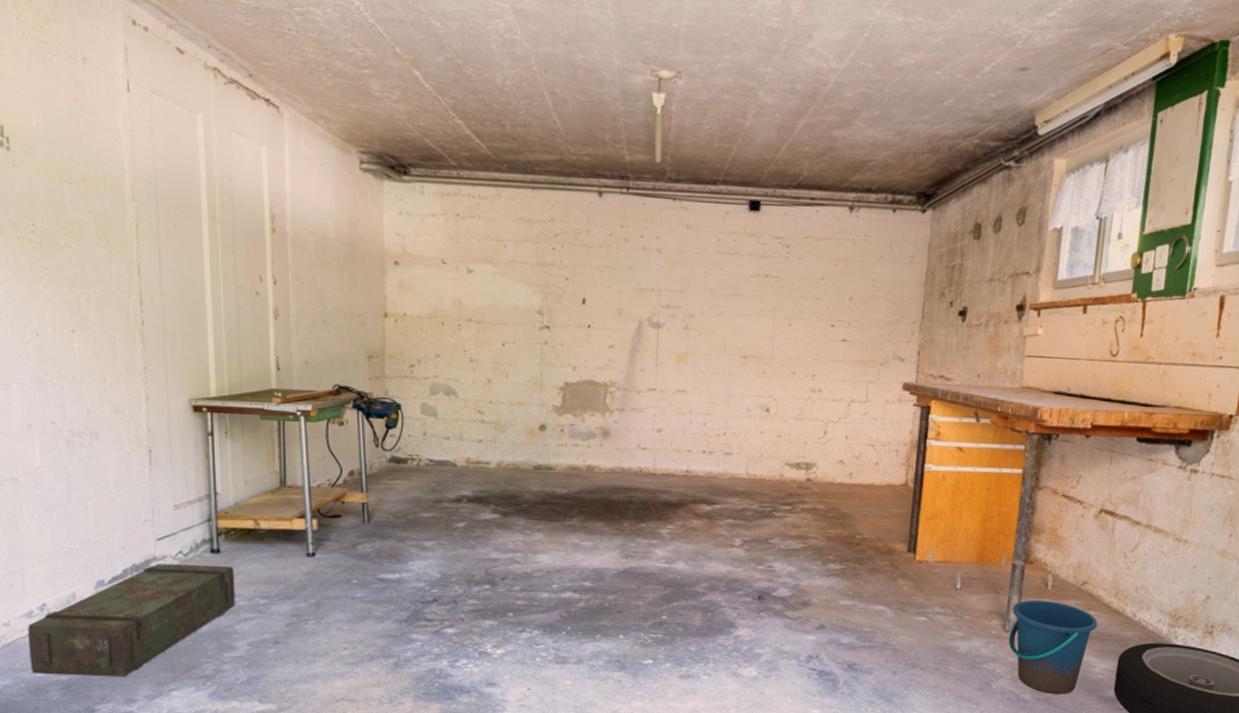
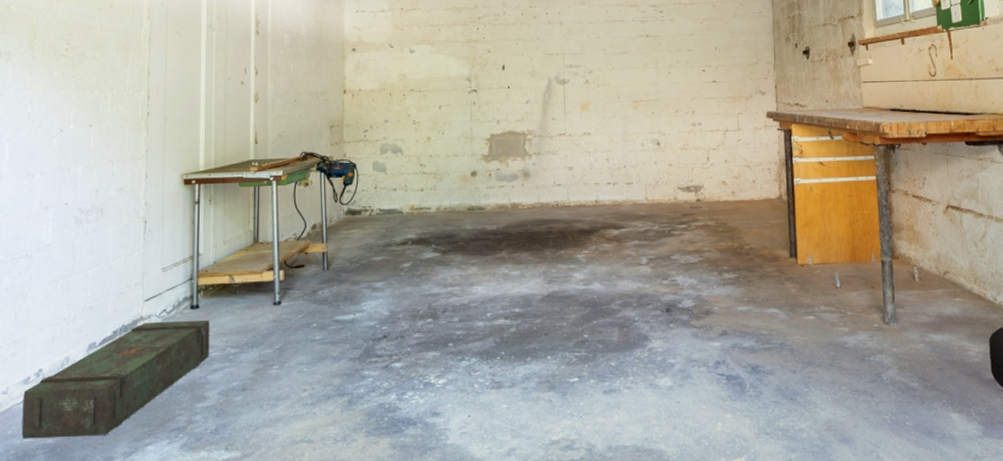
bucket: present [1008,600,1098,694] -> none [888,292,965,380]

